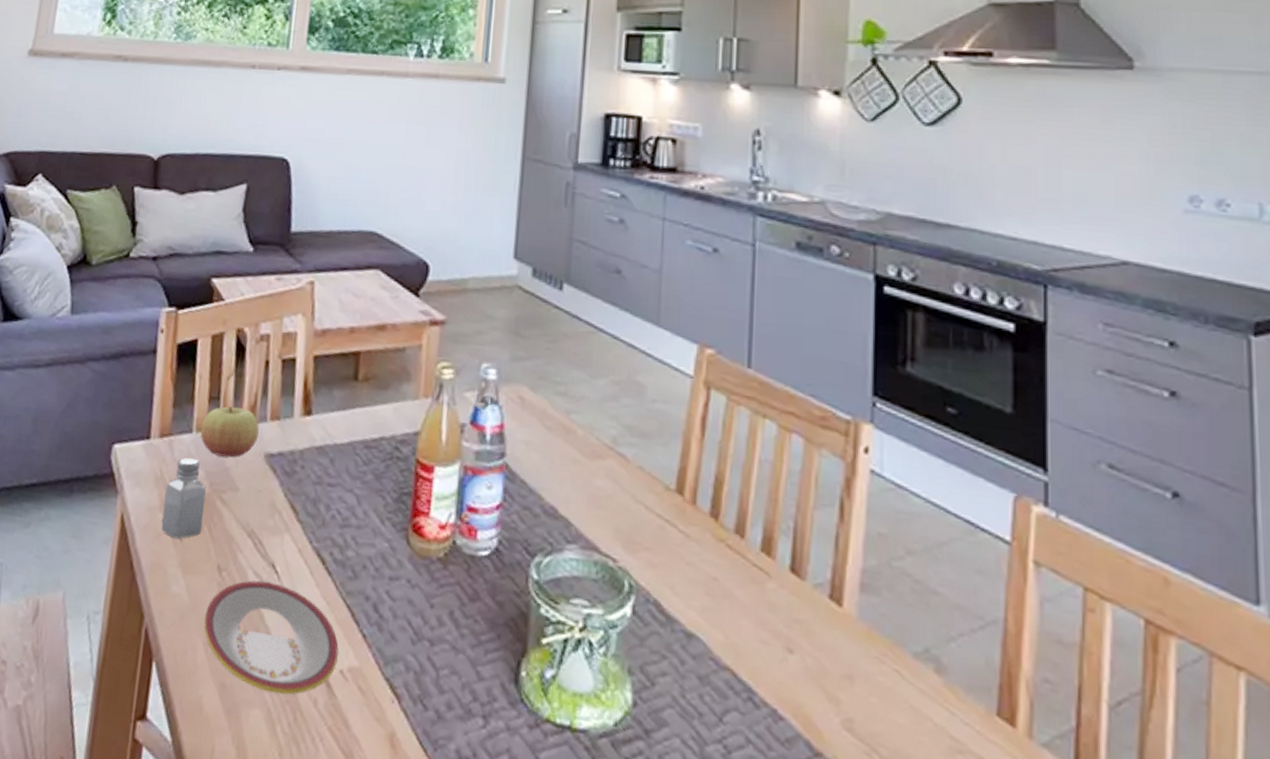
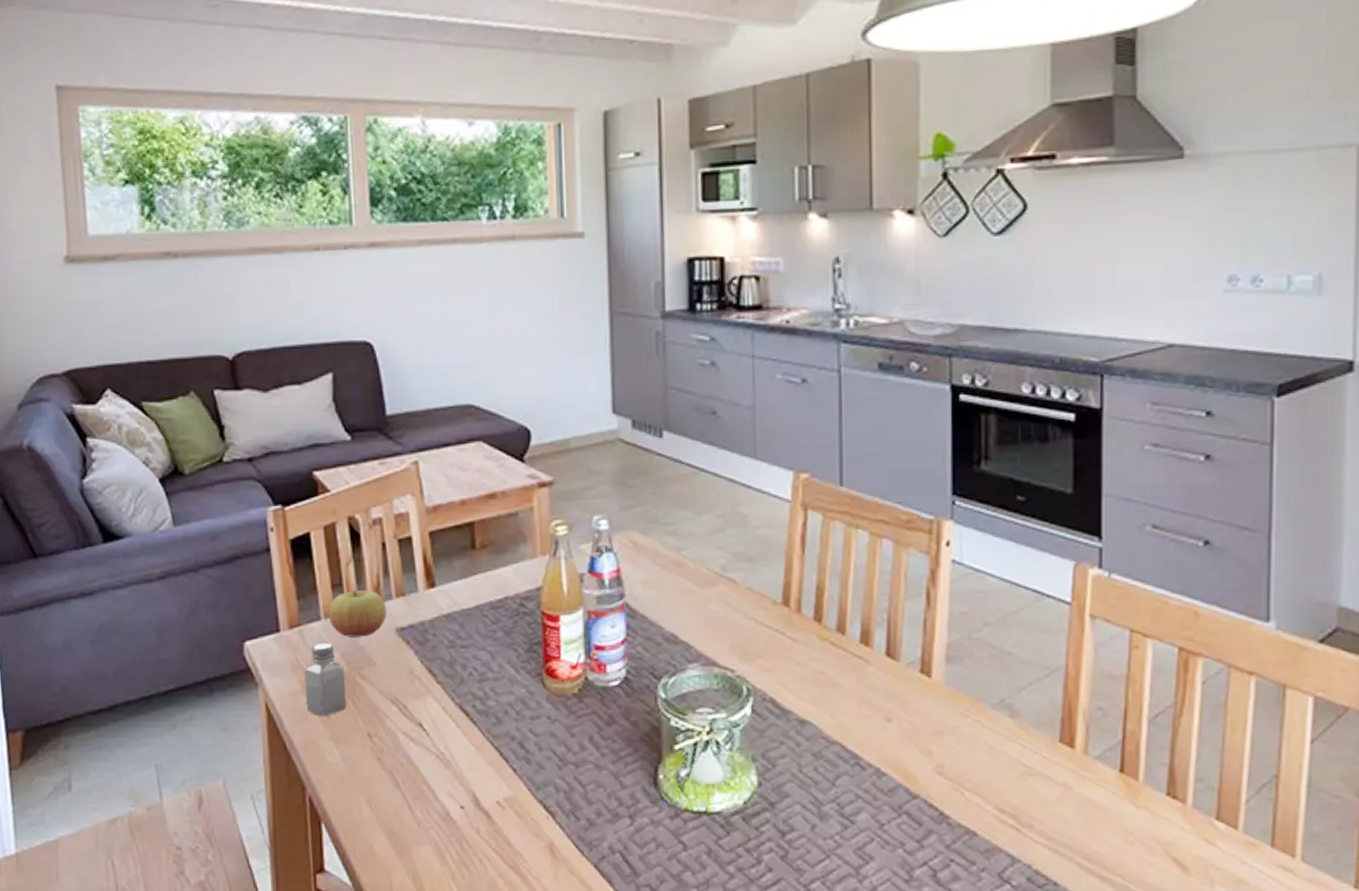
plate: present [204,580,339,695] -> none [363,739,493,830]

